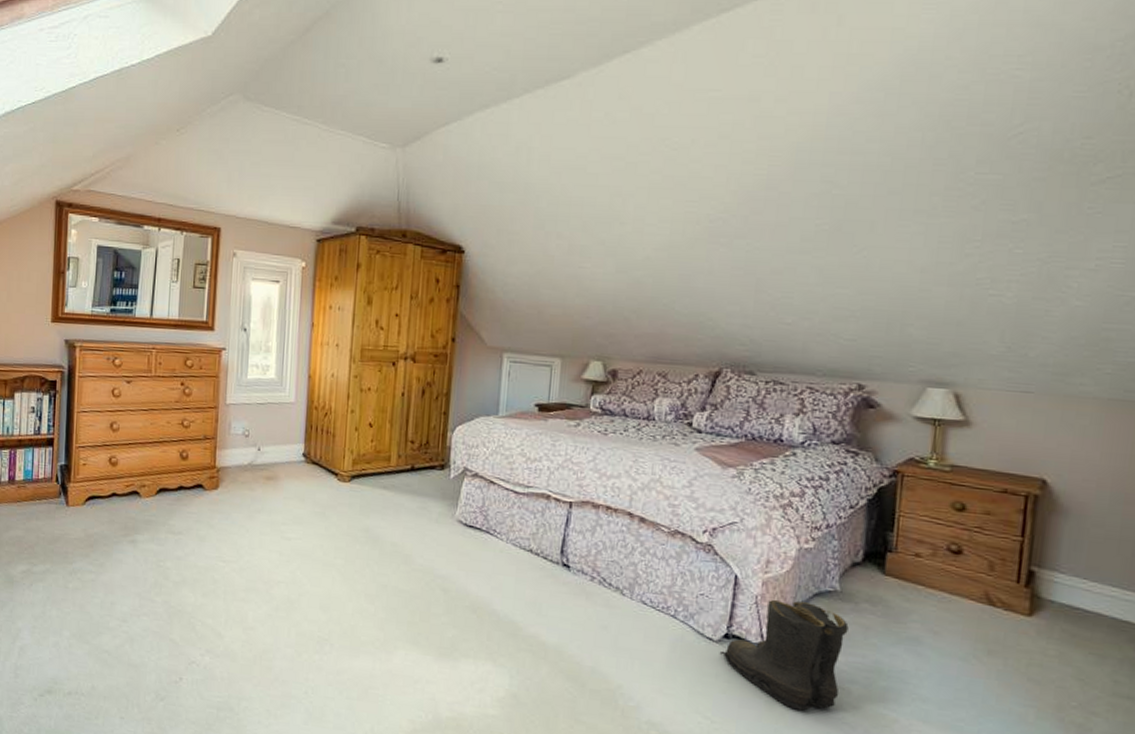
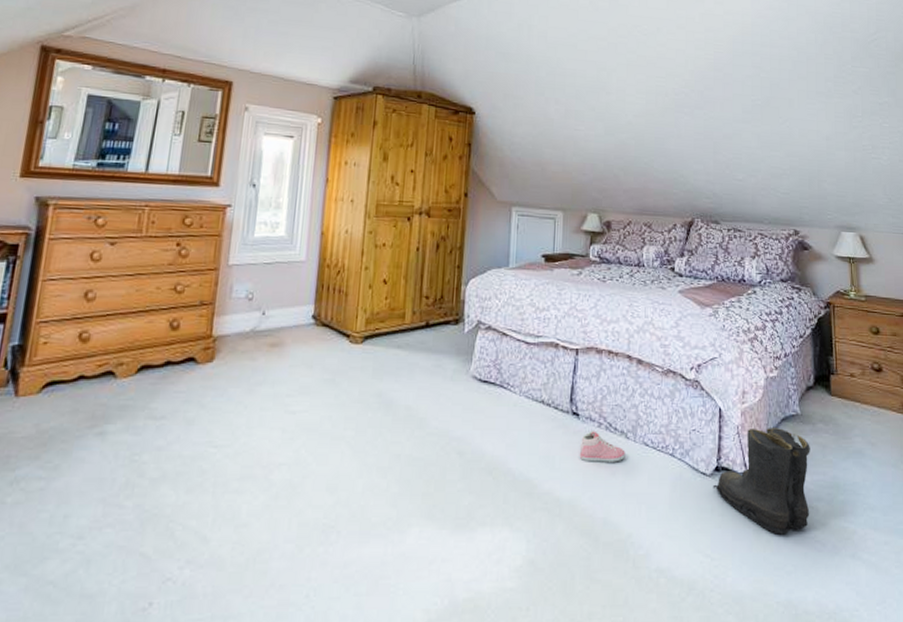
sneaker: none [568,583,620,617] -> present [579,431,625,462]

